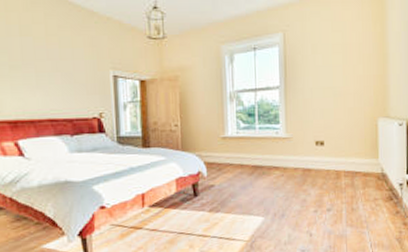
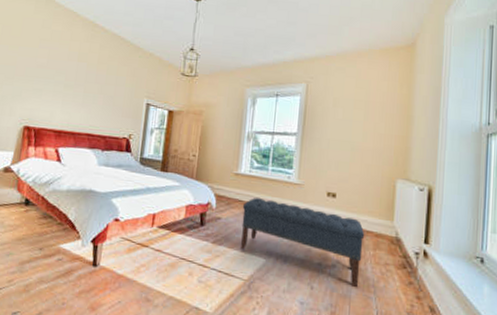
bench: none [234,158,354,227] -> present [241,198,365,288]

